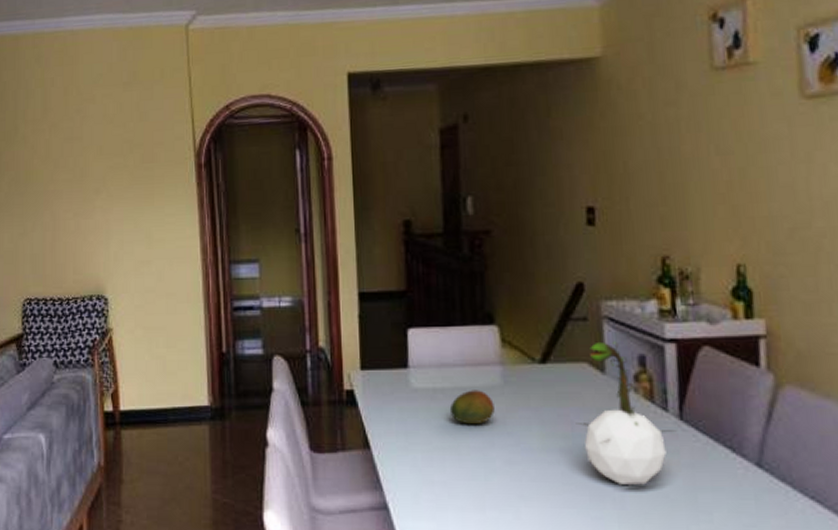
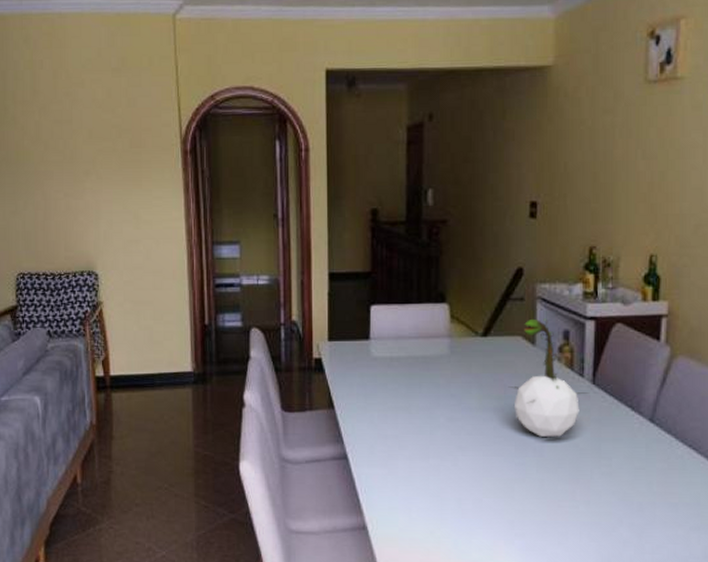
fruit: present [449,390,495,425] -> none [403,358,441,388]

